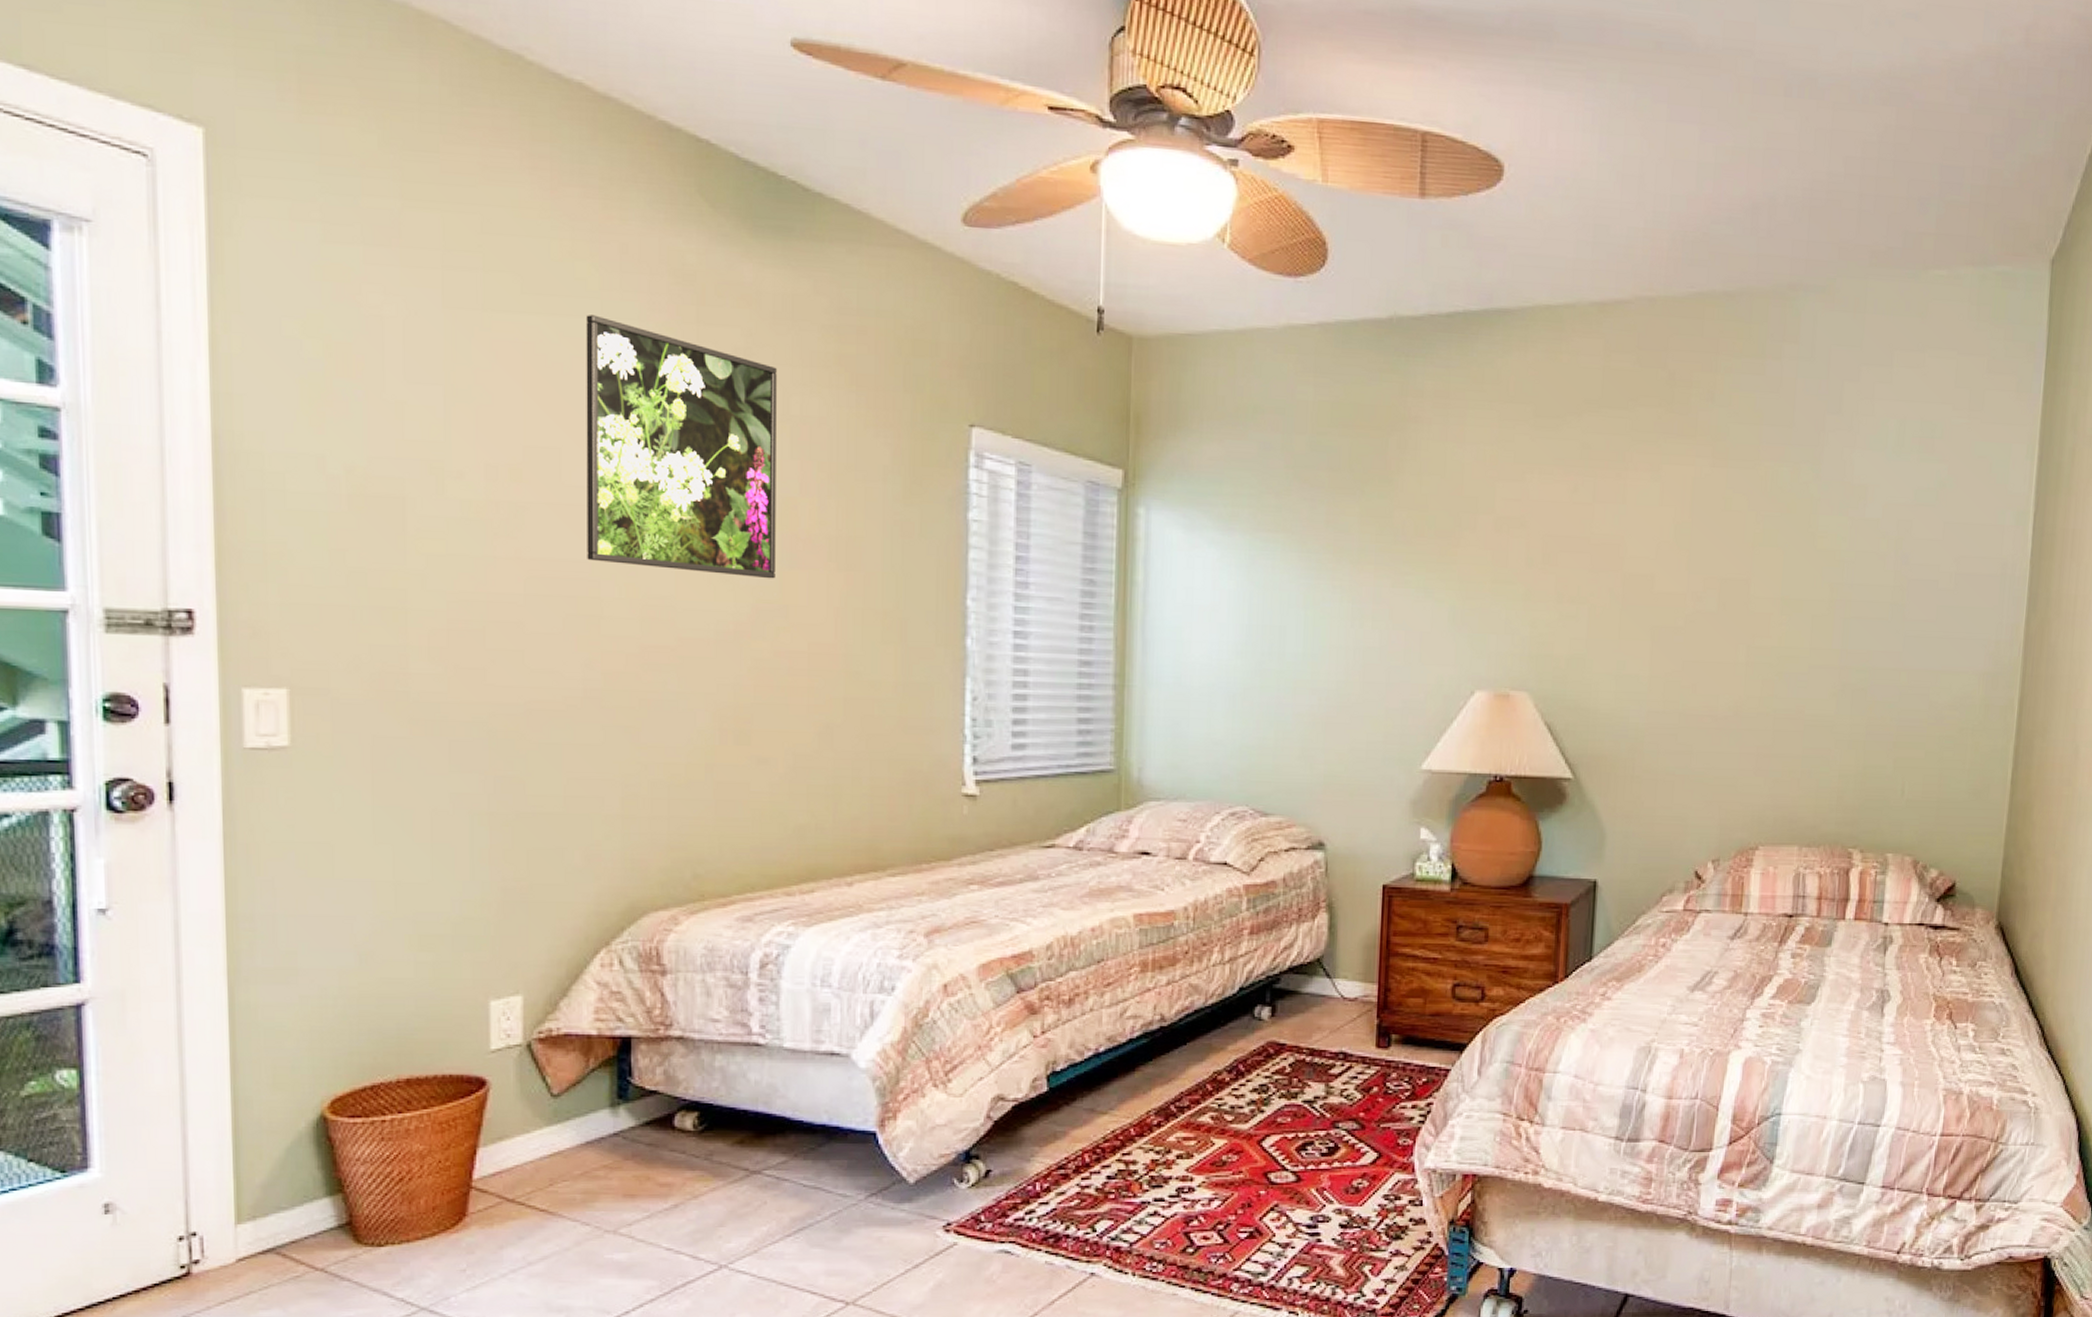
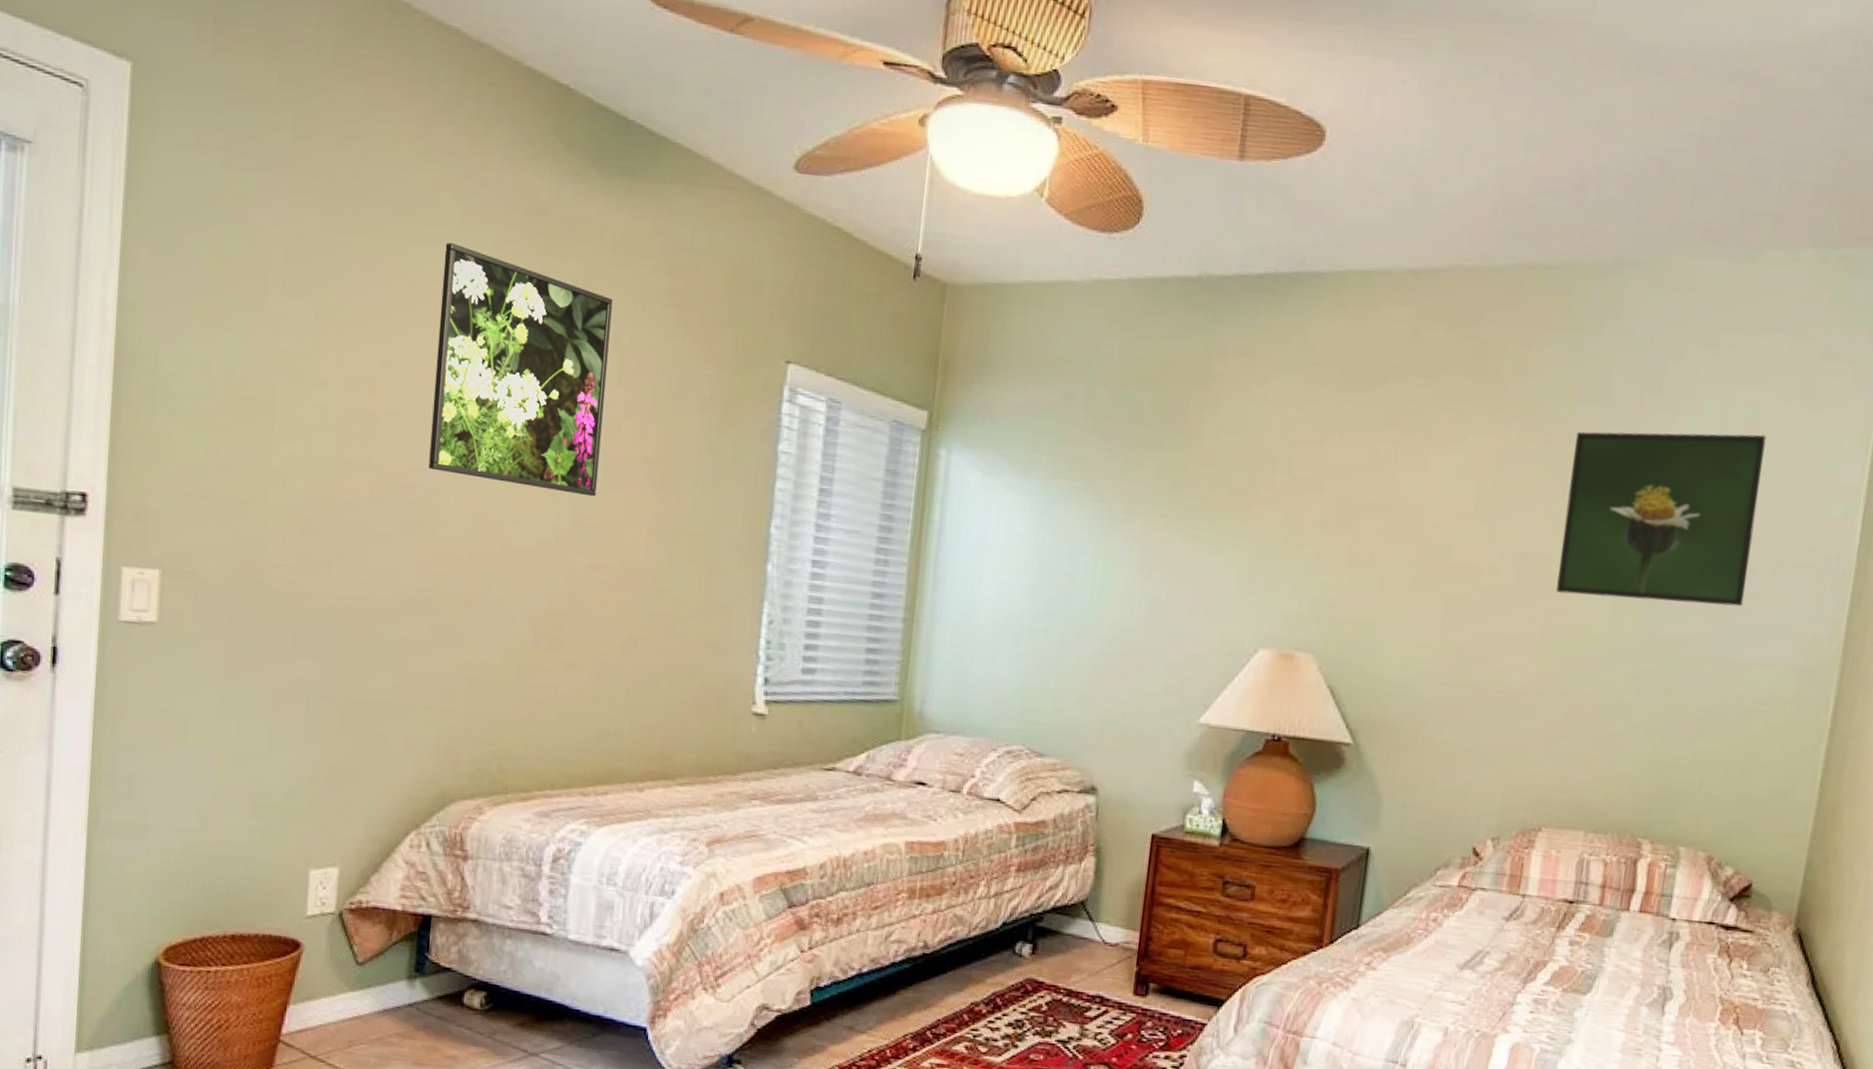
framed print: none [1756,449,1941,617] -> present [1556,431,1766,607]

